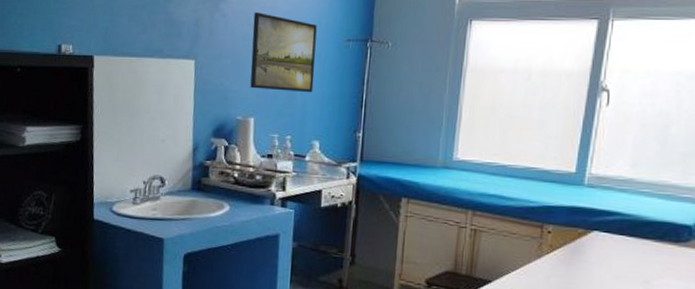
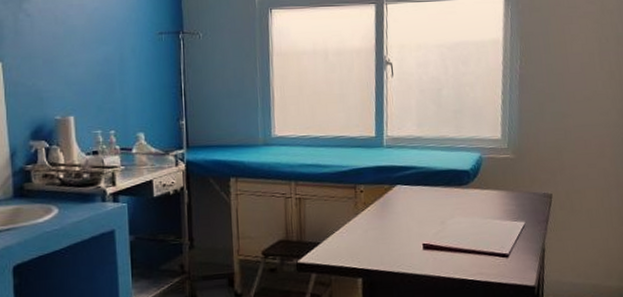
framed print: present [250,12,317,93] -> none [61,11,132,87]

